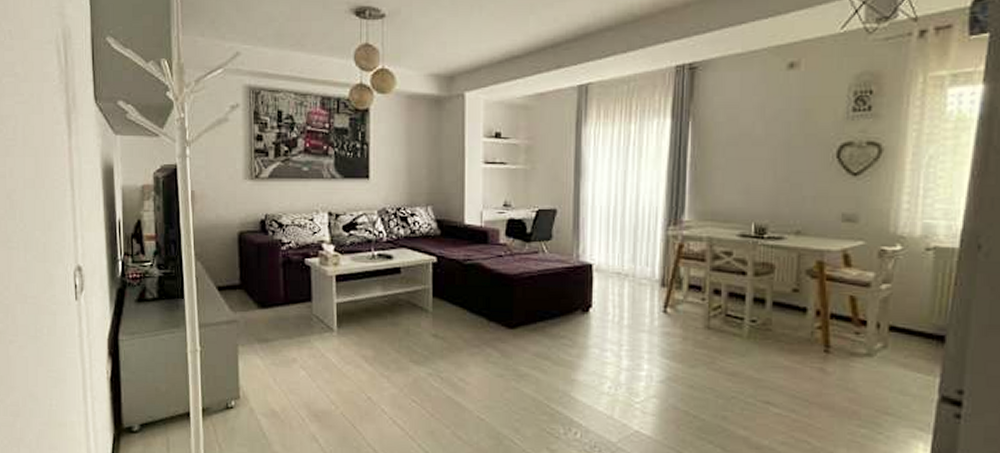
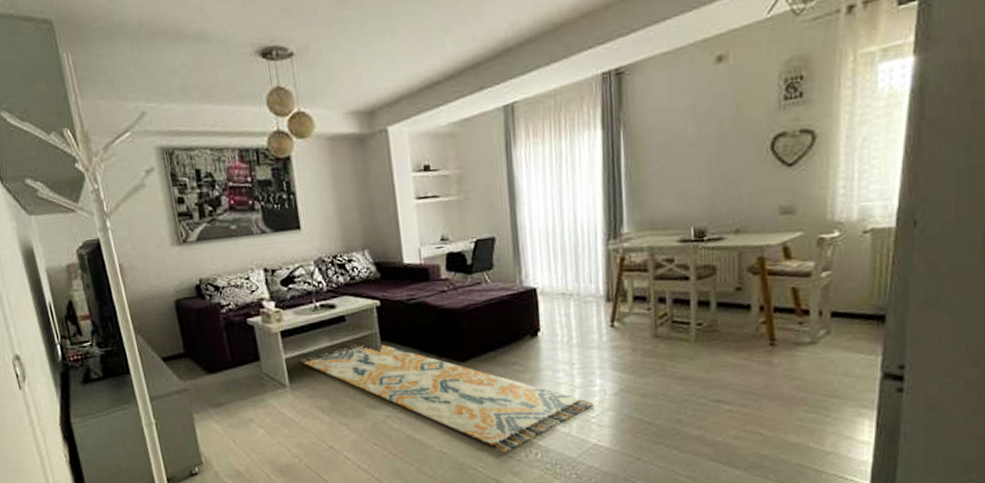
rug: none [352,297,639,427] -> present [301,344,594,453]

